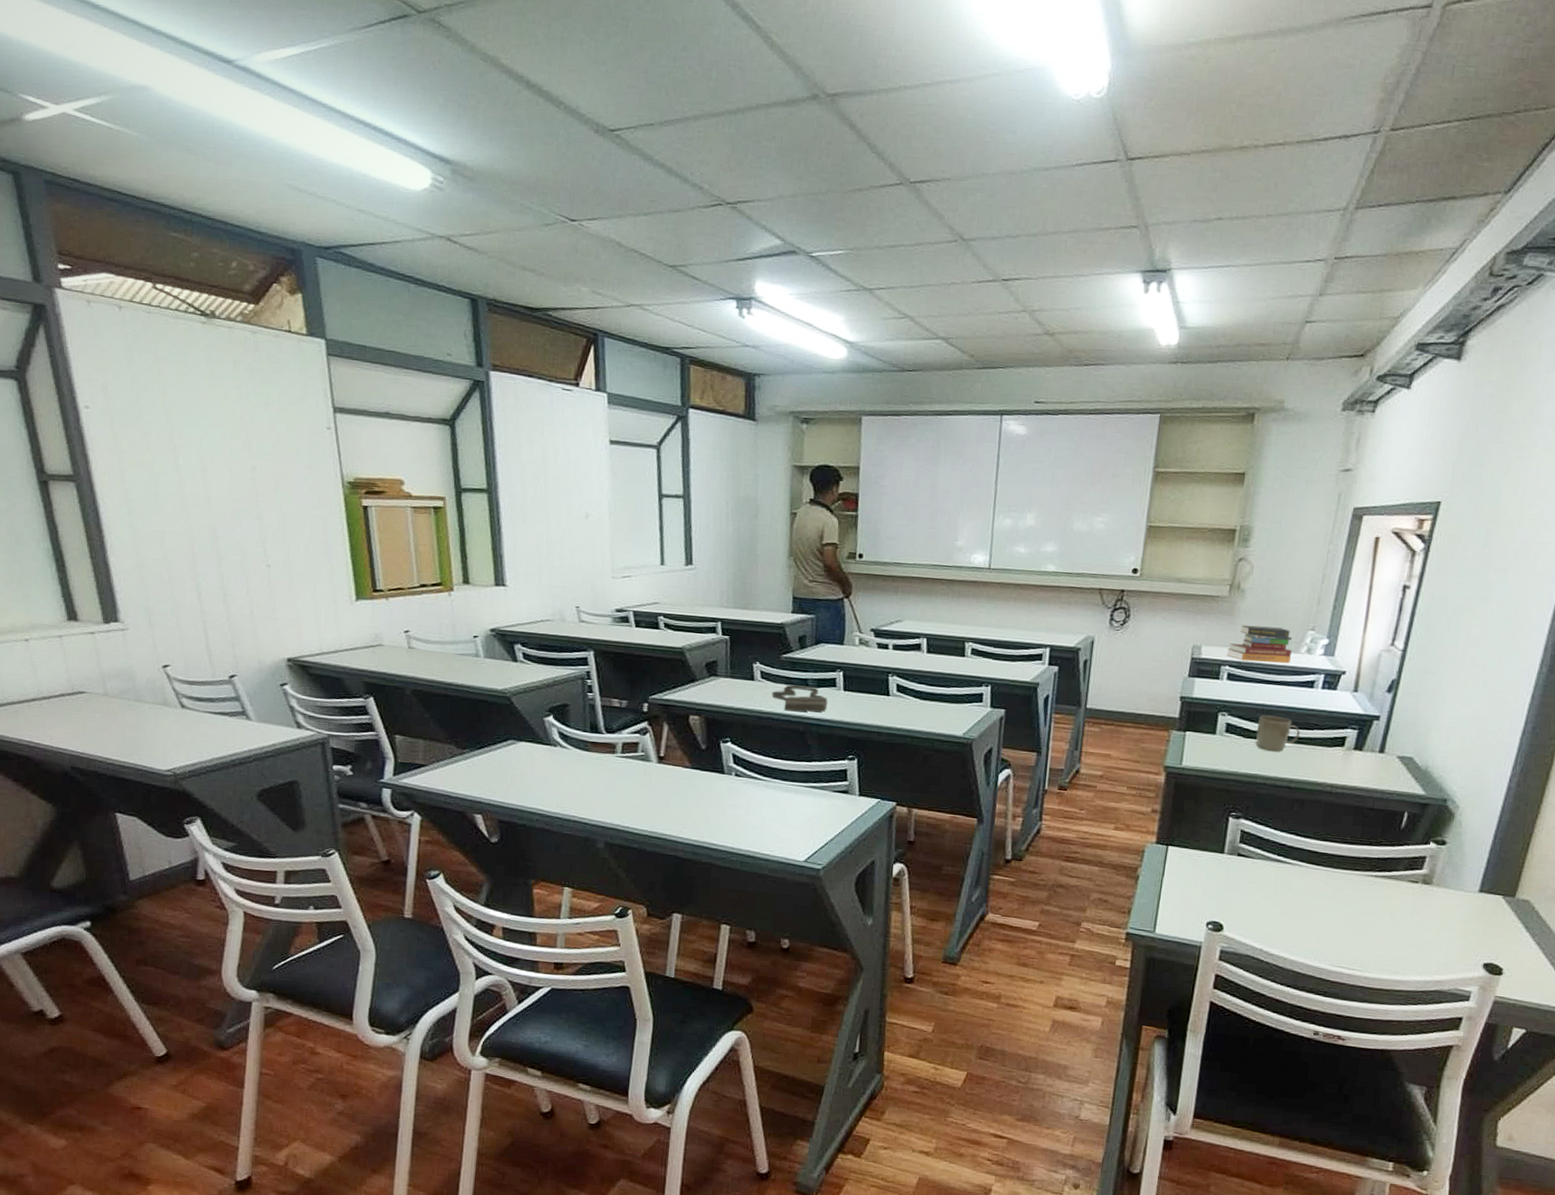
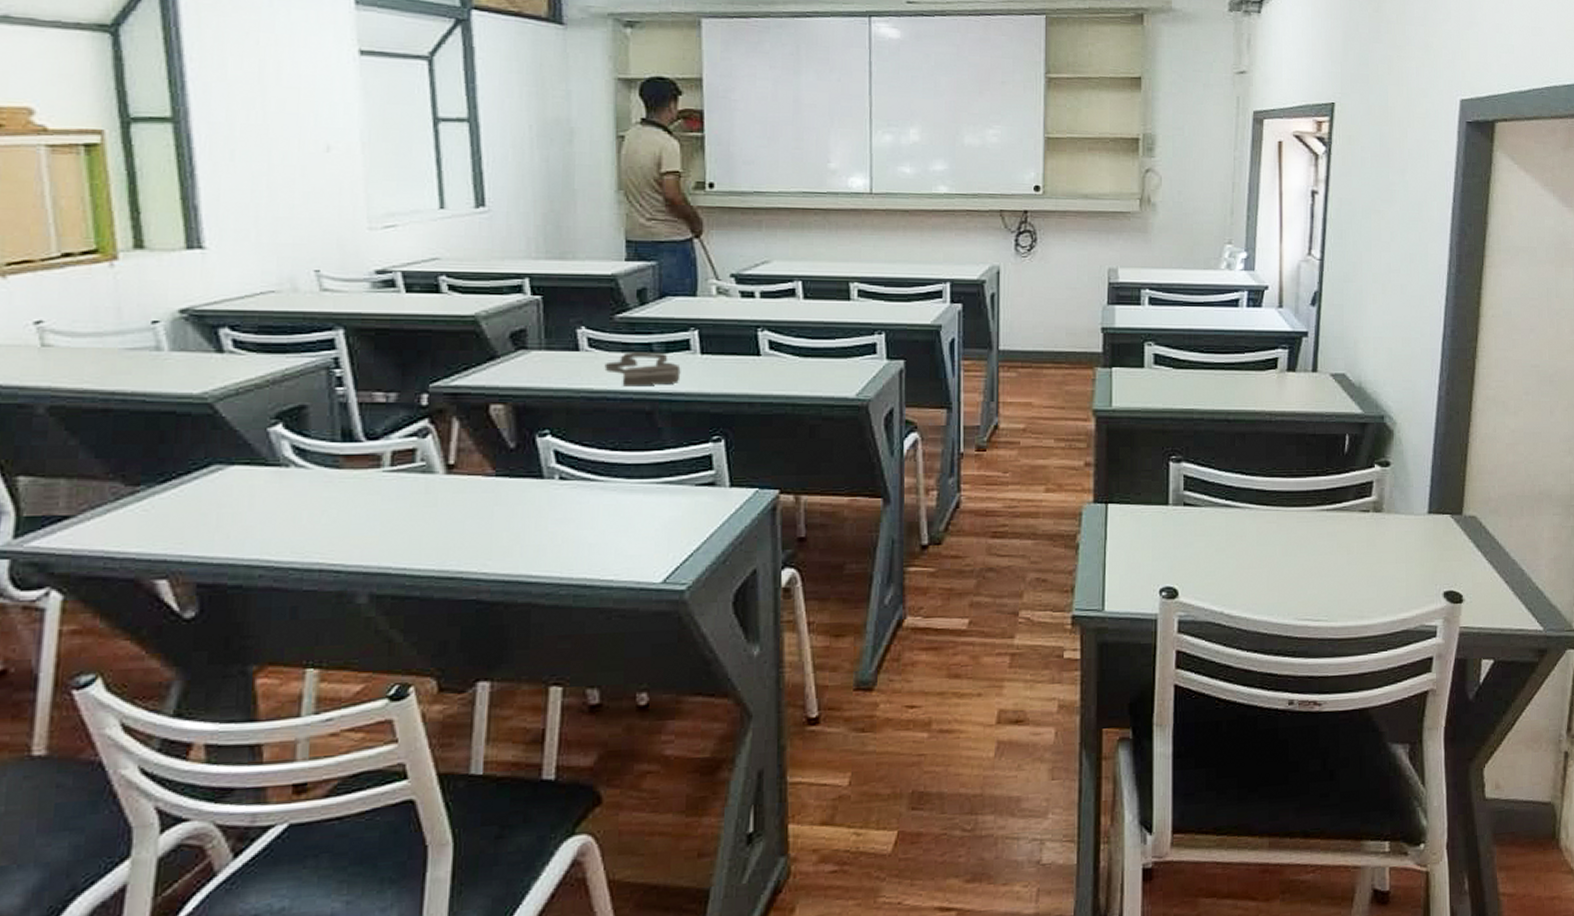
books: present [1226,624,1292,664] -> none [1145,242,1211,283]
mug: present [1256,715,1300,753] -> none [1187,341,1231,382]

